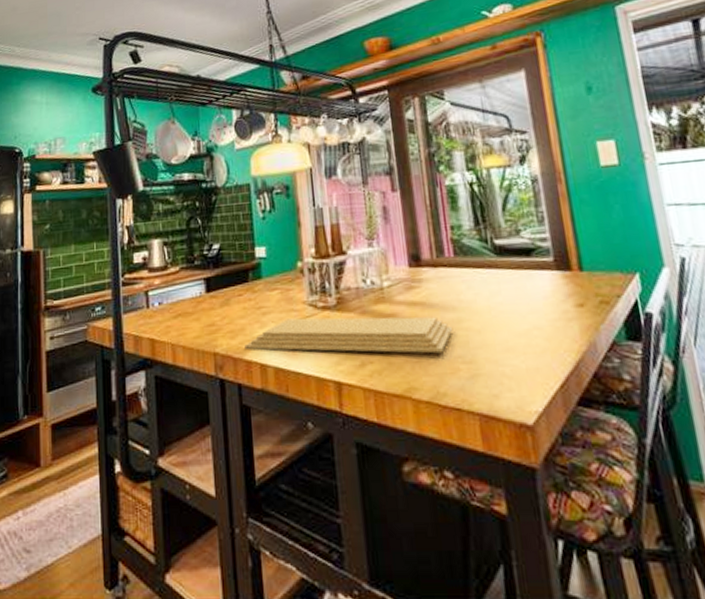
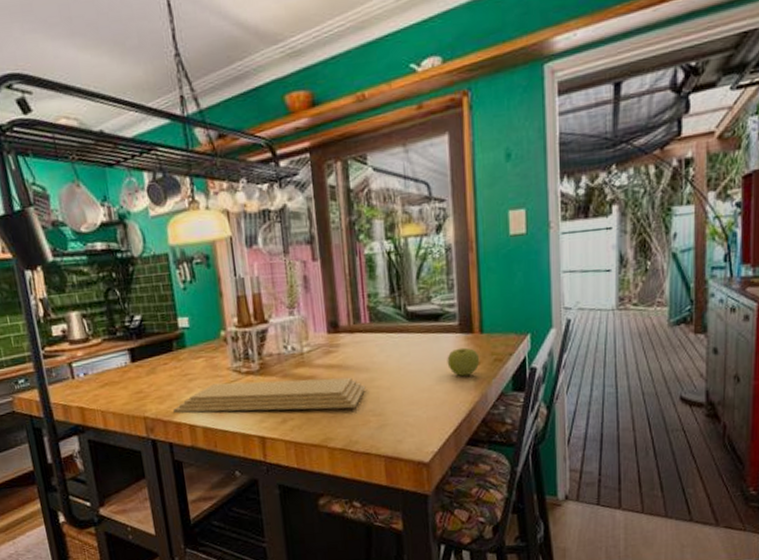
apple: none [544,286,584,321] -> present [447,347,480,377]

